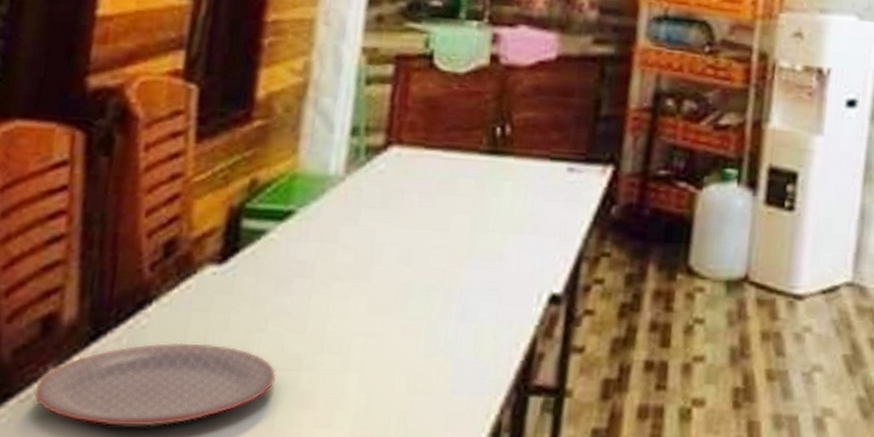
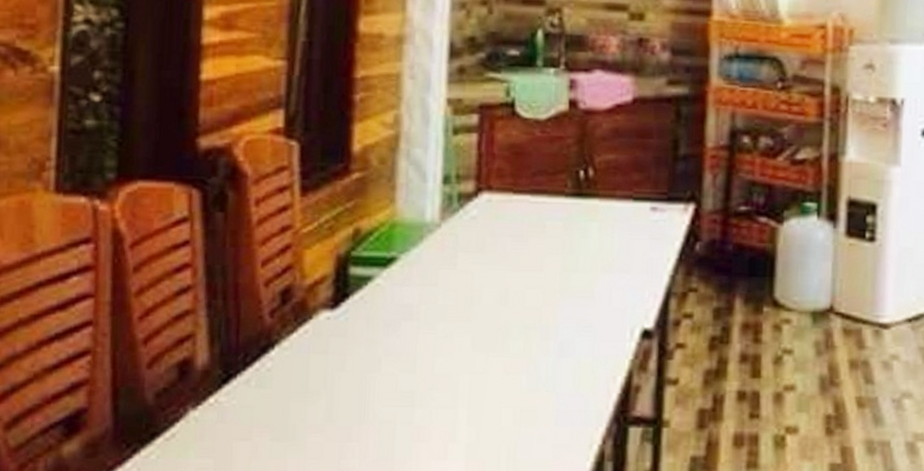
plate: present [33,342,277,427] -> none [177,383,393,461]

